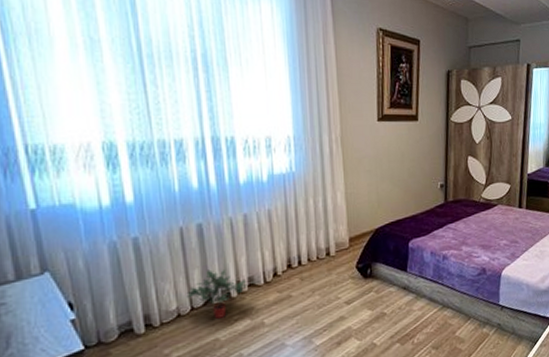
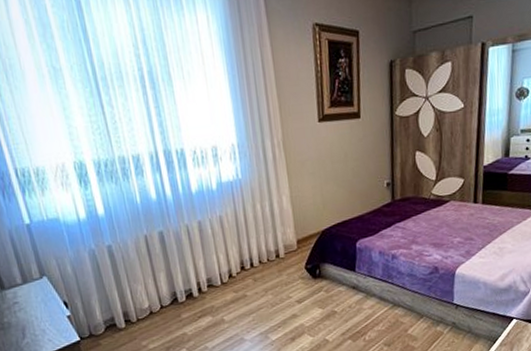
potted plant: present [186,269,247,319] -> none [155,272,207,316]

